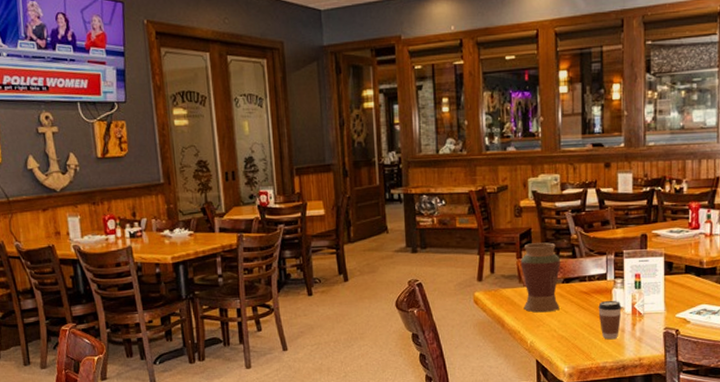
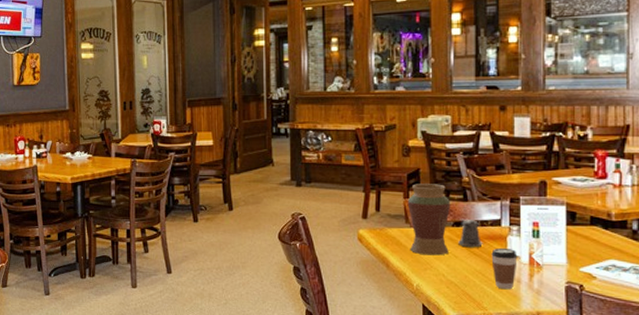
pepper shaker: none [568,275,591,303] -> present [458,218,483,248]

